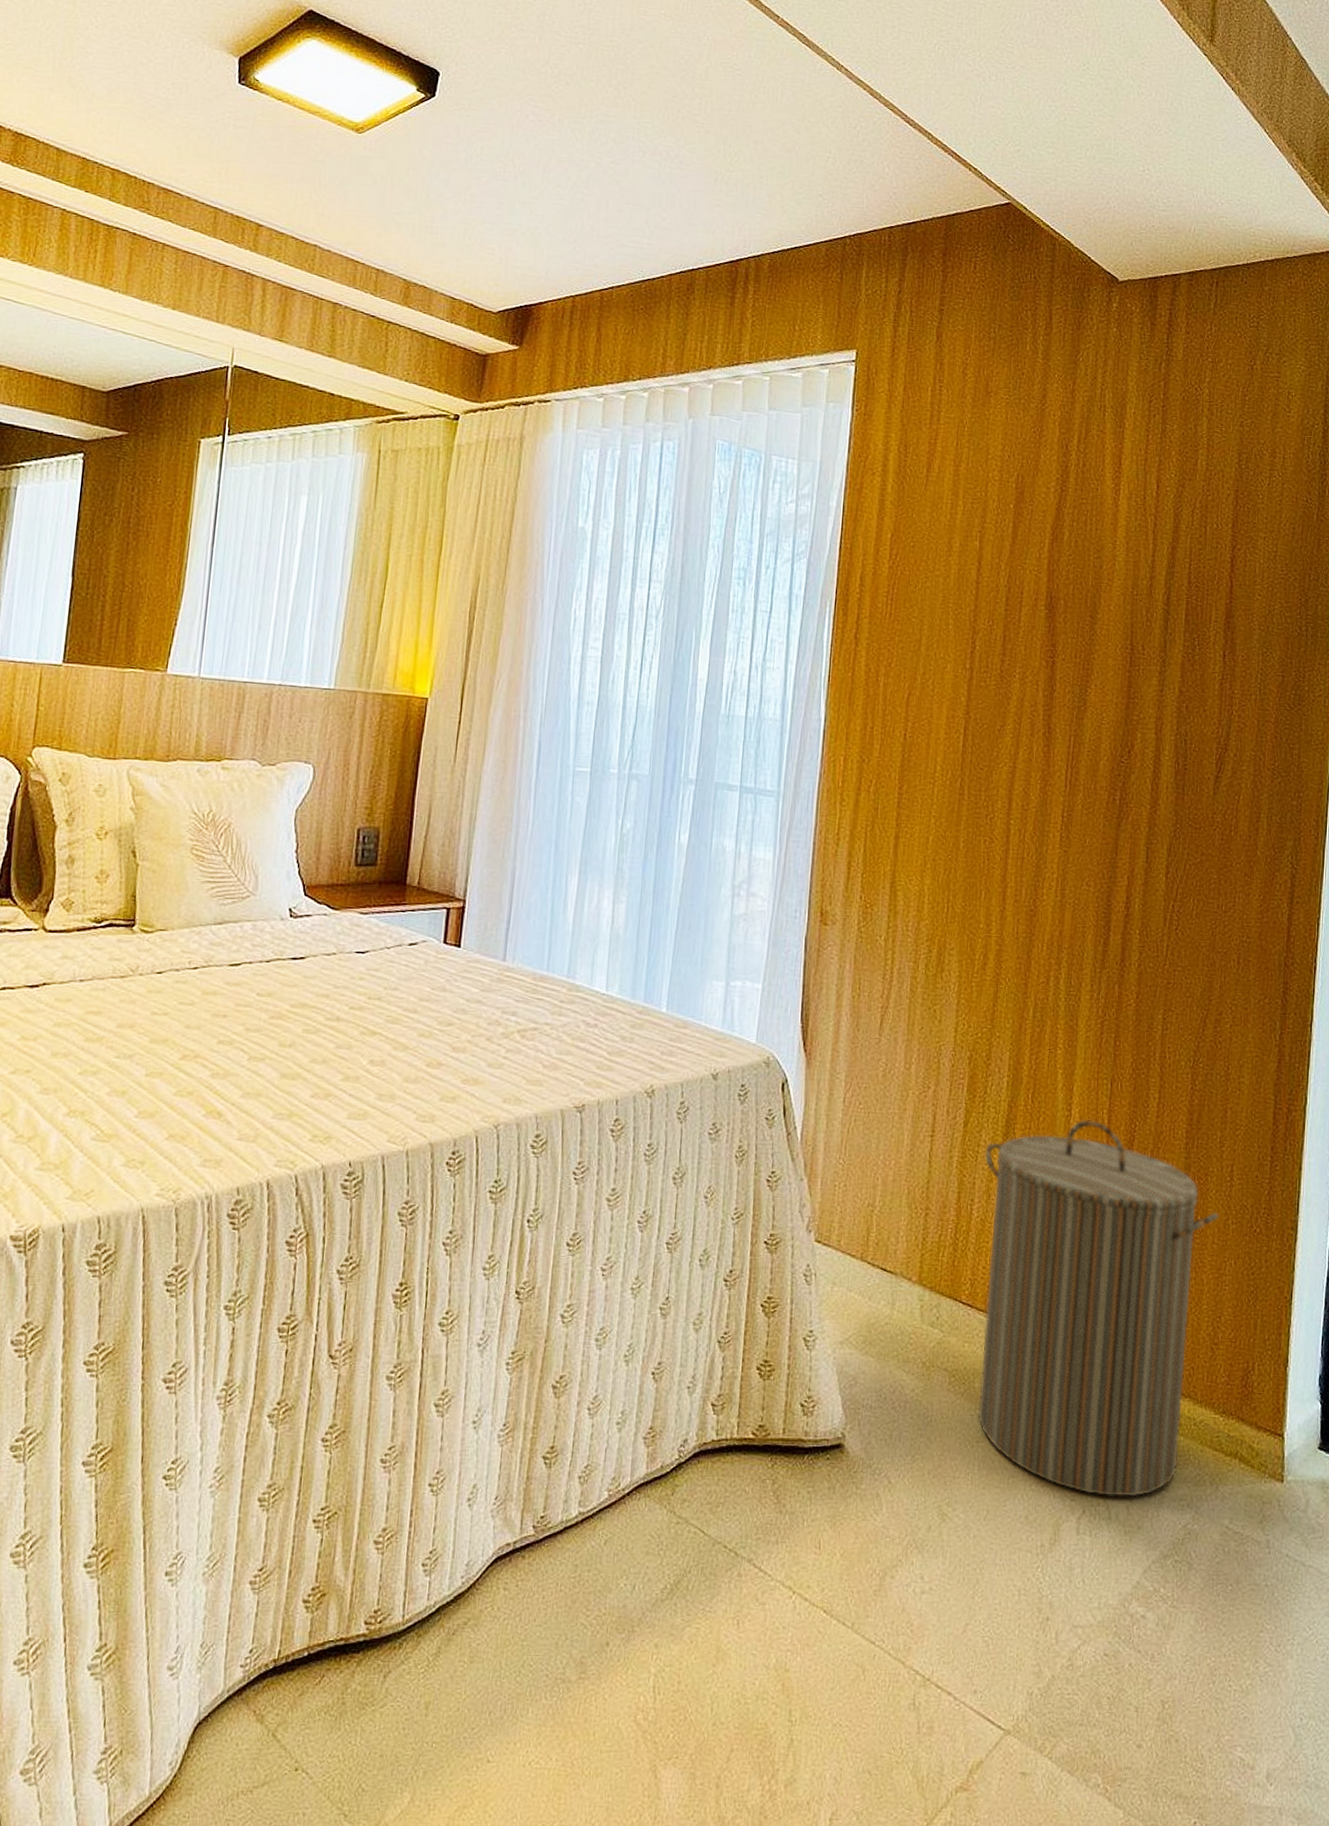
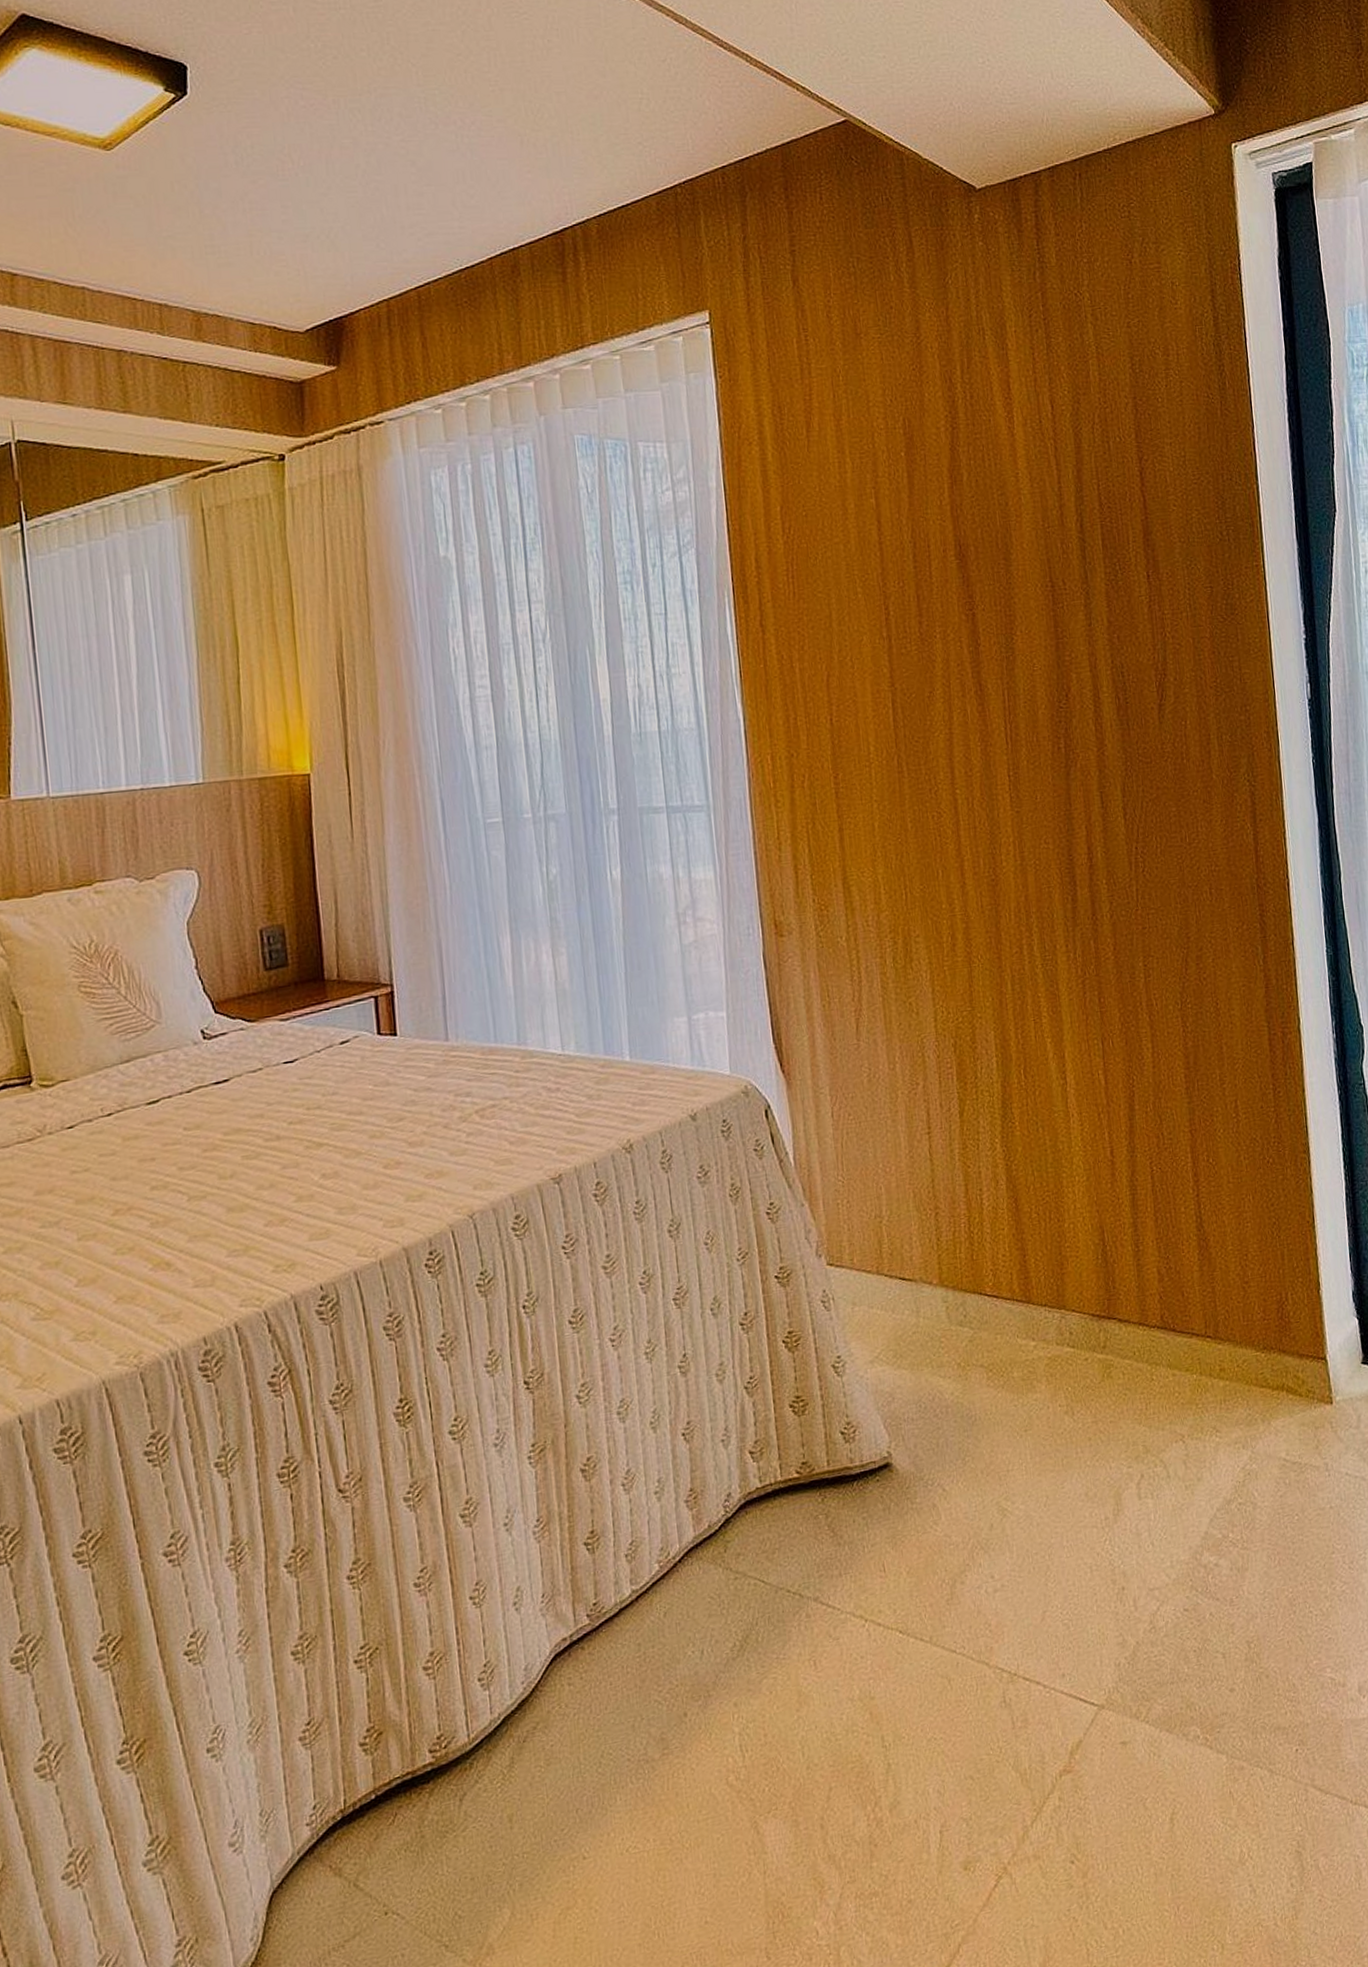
laundry hamper: present [977,1119,1219,1498] -> none [985,1083,1231,1458]

